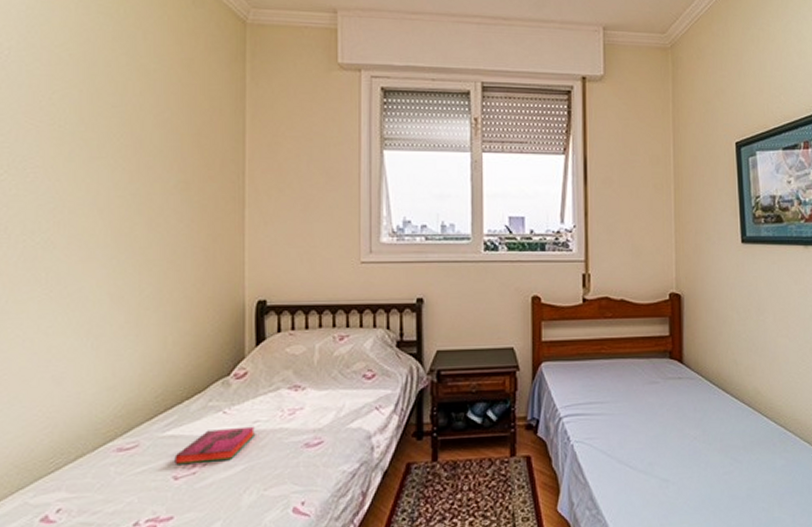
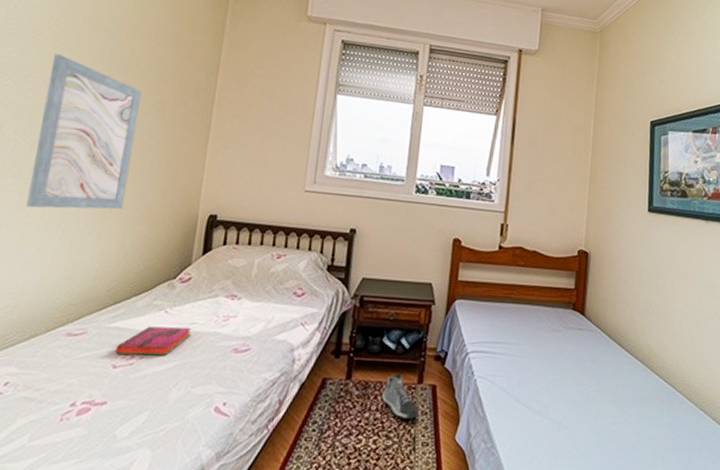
wall art: none [49,138,162,316] -> present [26,54,143,209]
sneaker: none [474,448,515,495] -> present [382,373,419,419]

